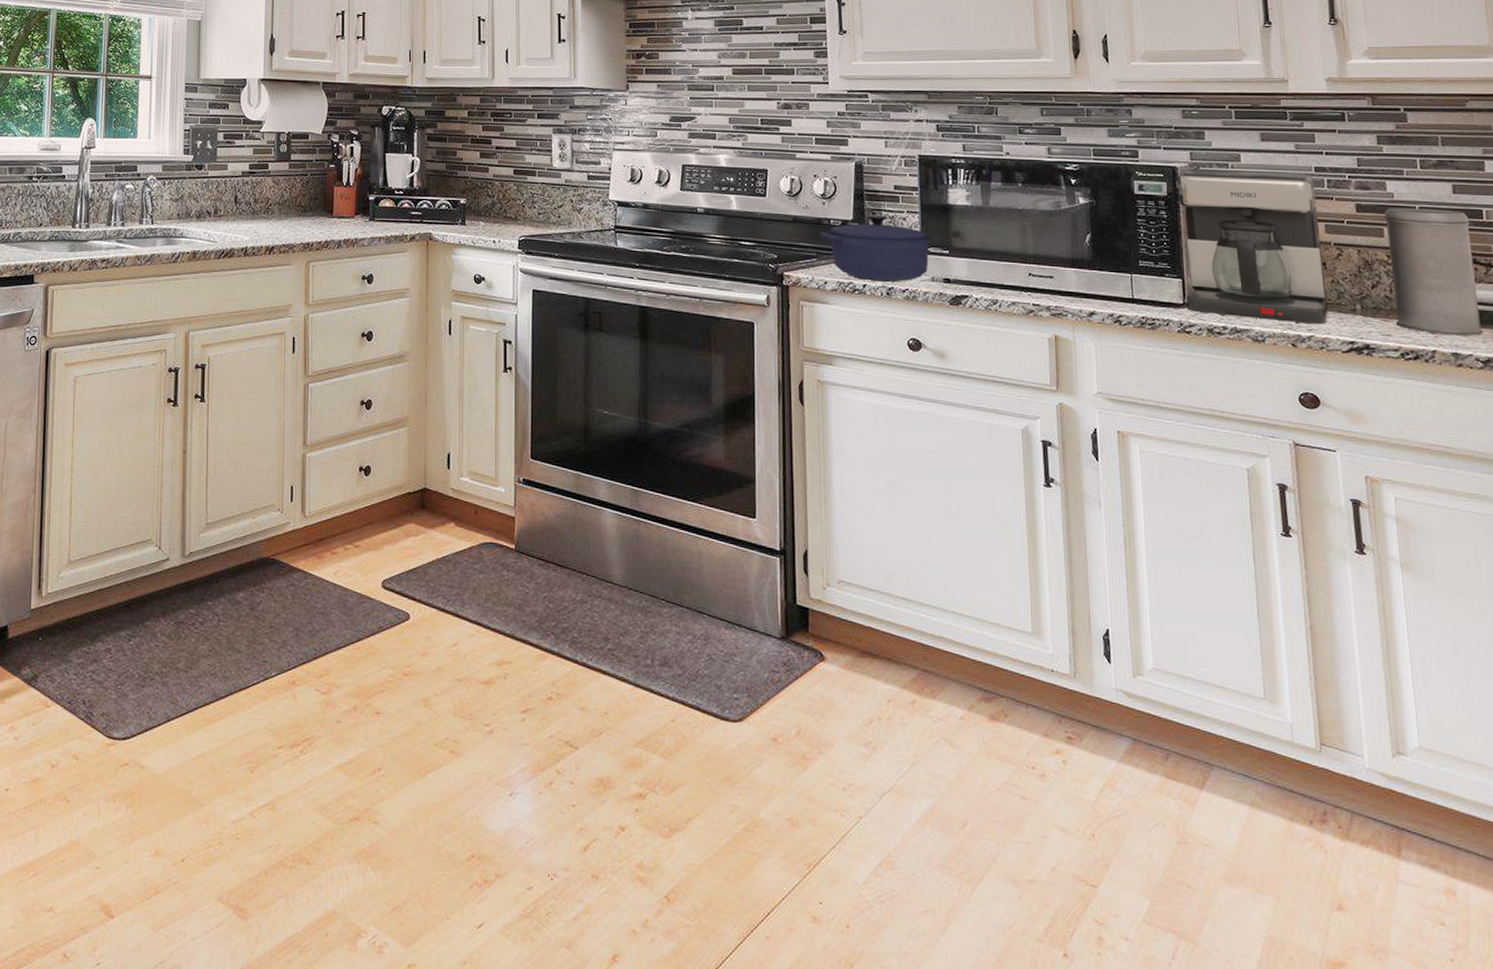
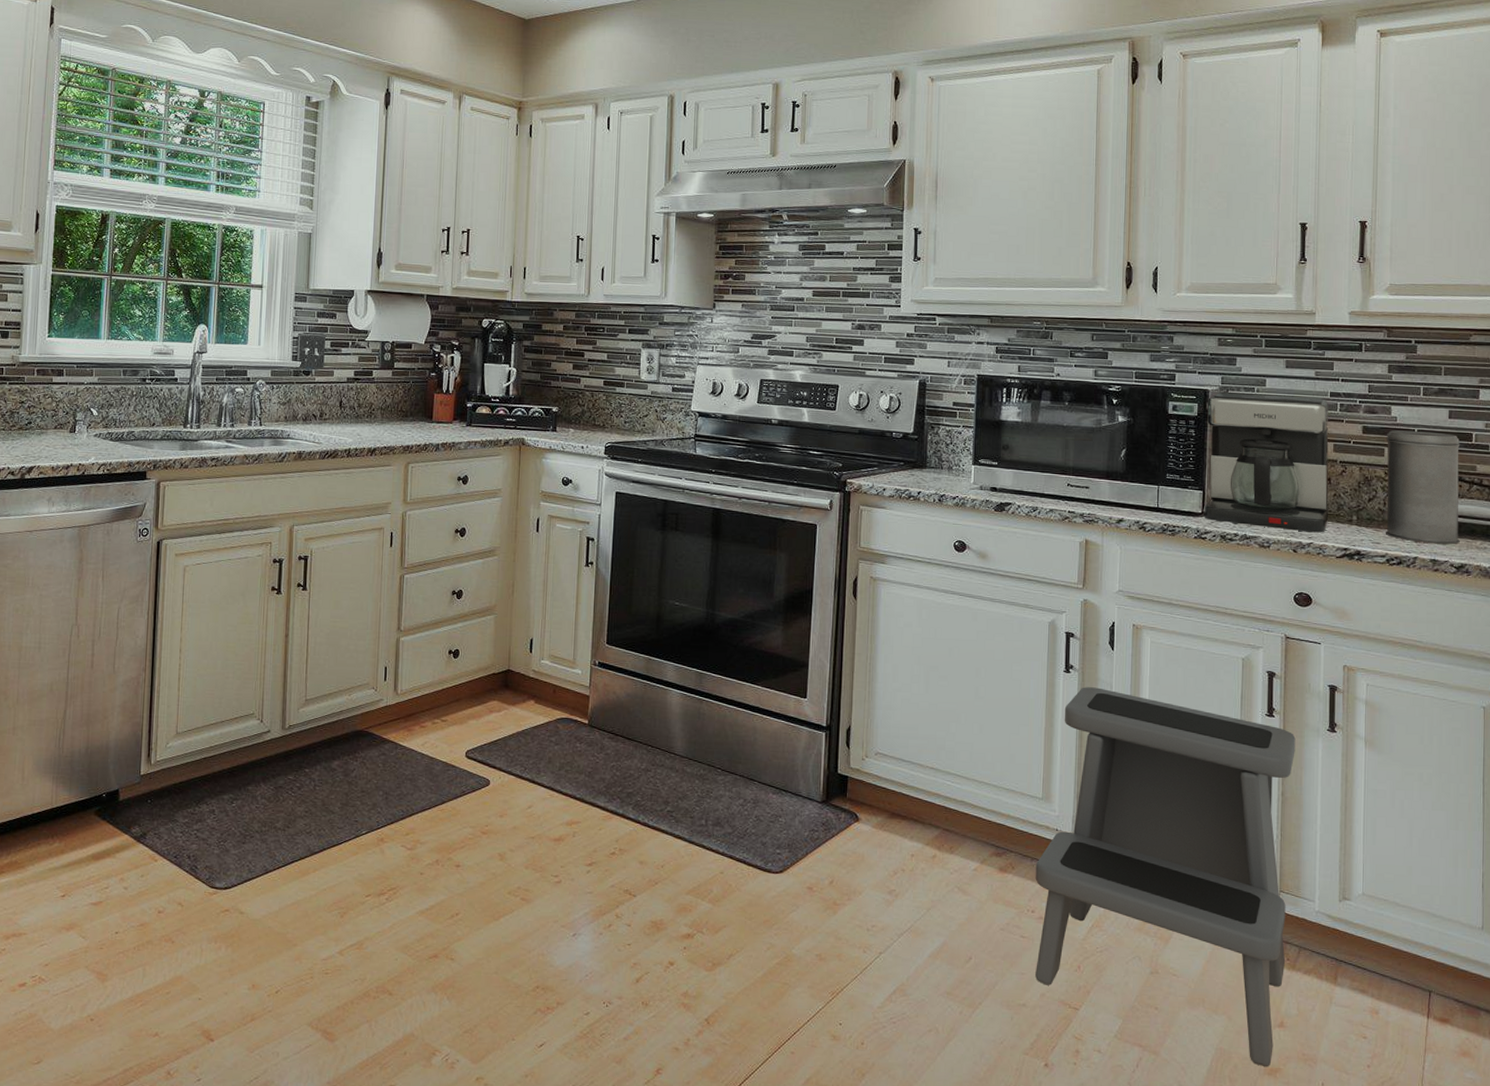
cooking pot: present [820,214,933,282] -> none [882,428,984,490]
step stool: none [1031,503,1337,961] -> present [1035,687,1296,1067]

